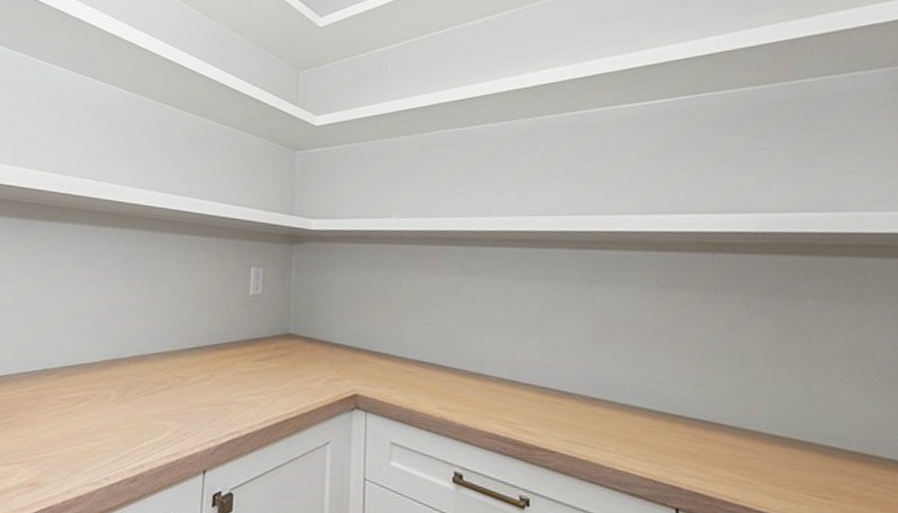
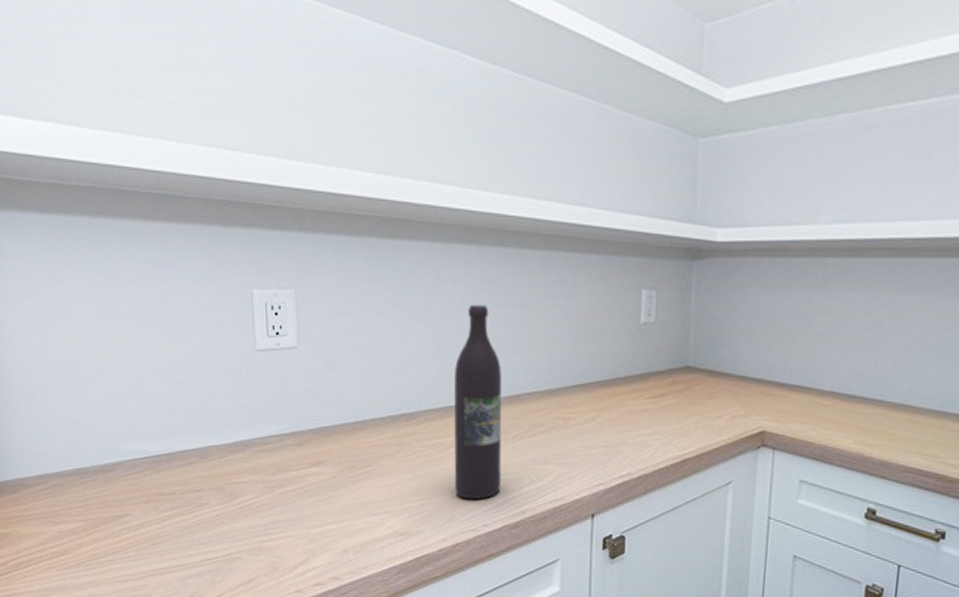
wine bottle: none [82,276,132,453] -> present [454,304,502,500]

